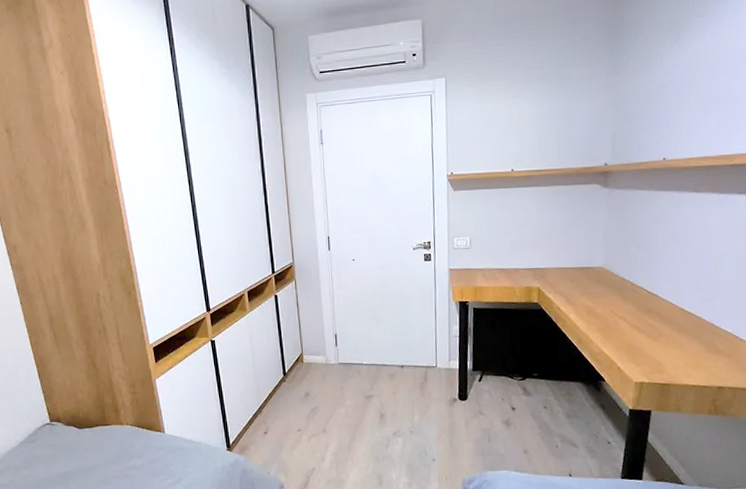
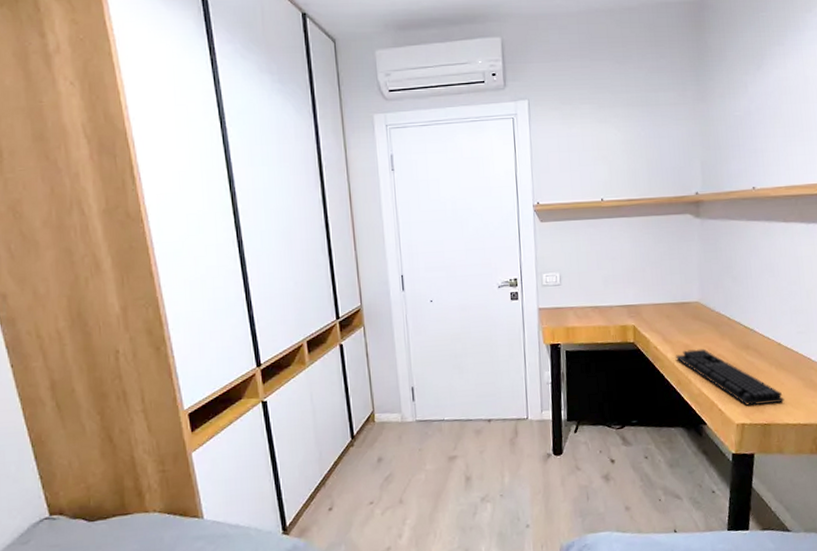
keyboard: none [577,311,685,367] -> present [675,348,785,406]

